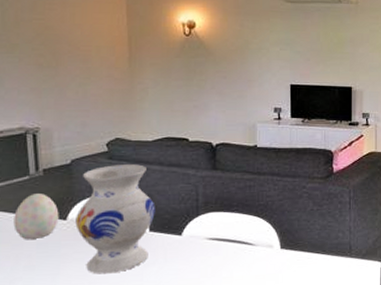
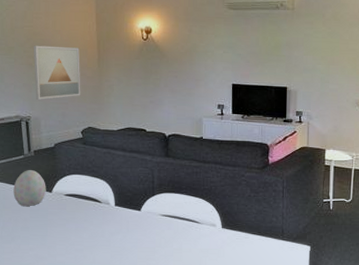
wall art: none [44,41,107,107] -> present [33,45,81,100]
vase: present [75,164,155,274] -> none [59,149,120,238]

